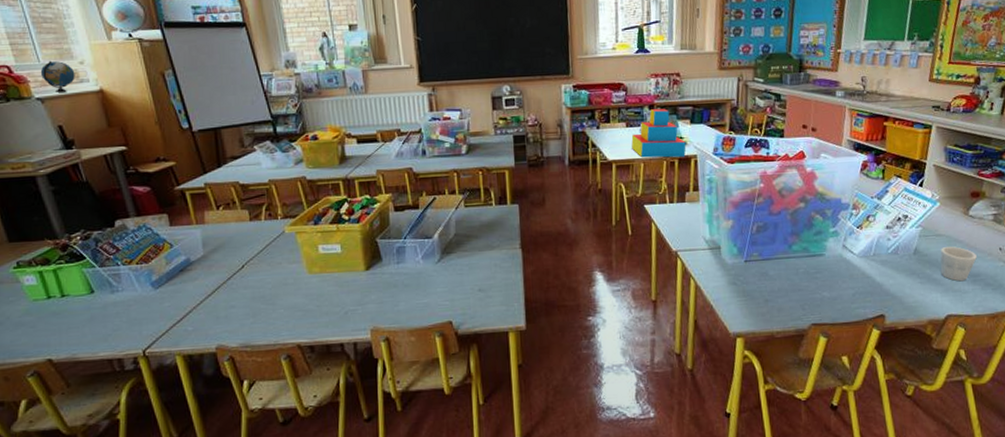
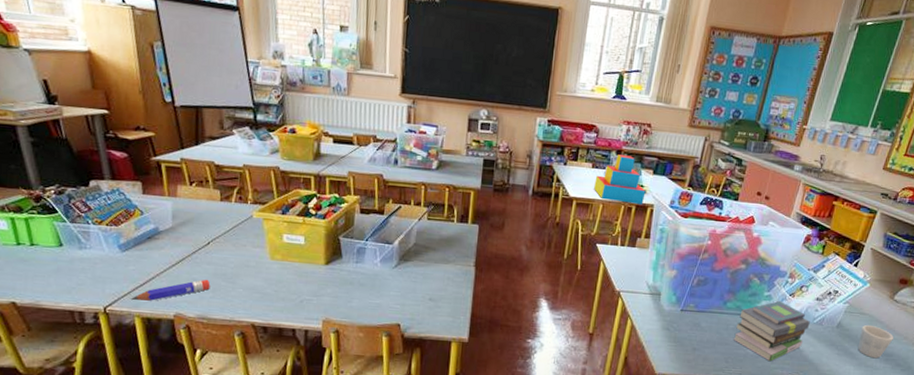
globe: present [40,60,75,93] -> none [30,13,65,48]
pencil: none [170,304,250,338] -> present [131,279,211,301]
books: none [806,235,885,302] -> present [734,300,810,362]

